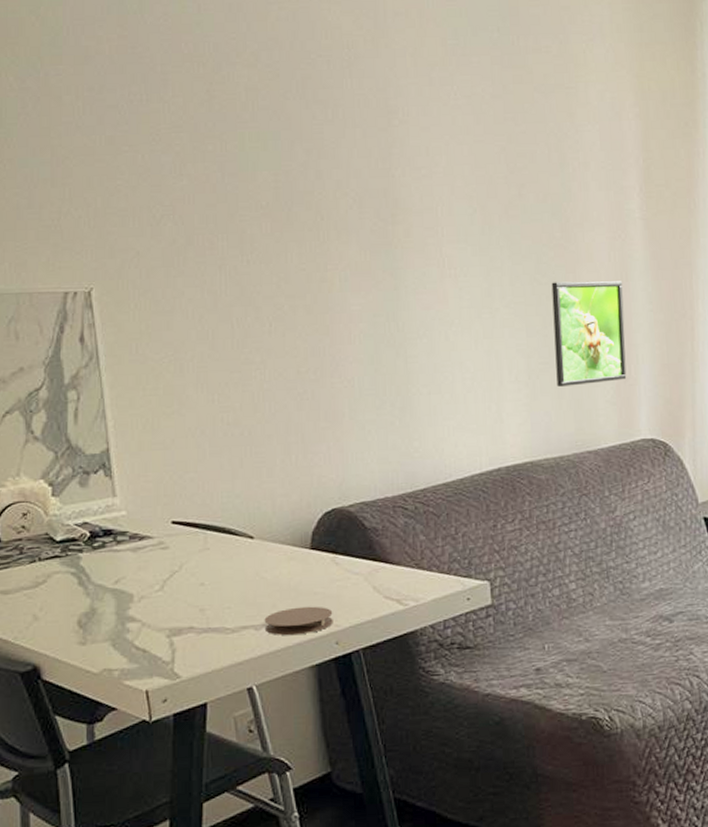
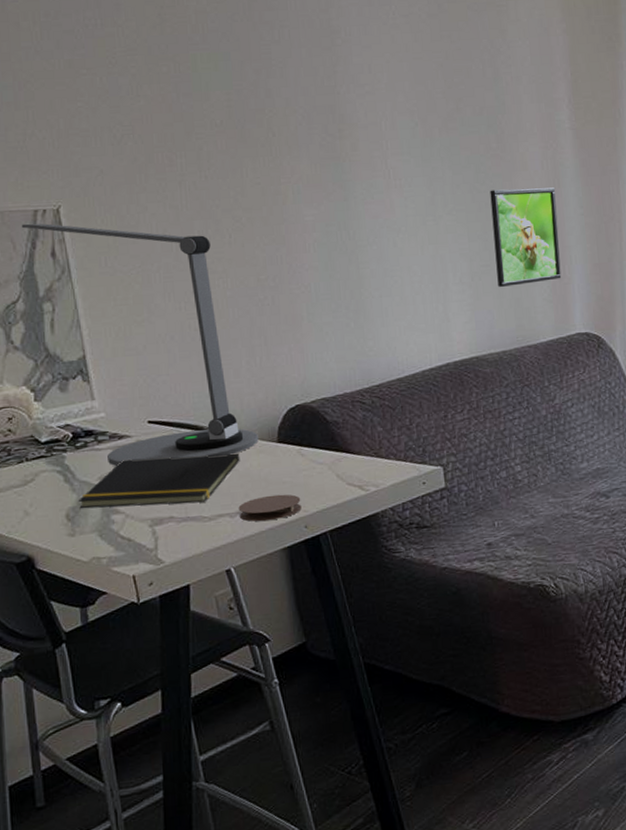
desk lamp: none [49,306,290,569] -> present [21,223,259,466]
notepad: none [91,560,269,615] -> present [78,454,240,508]

